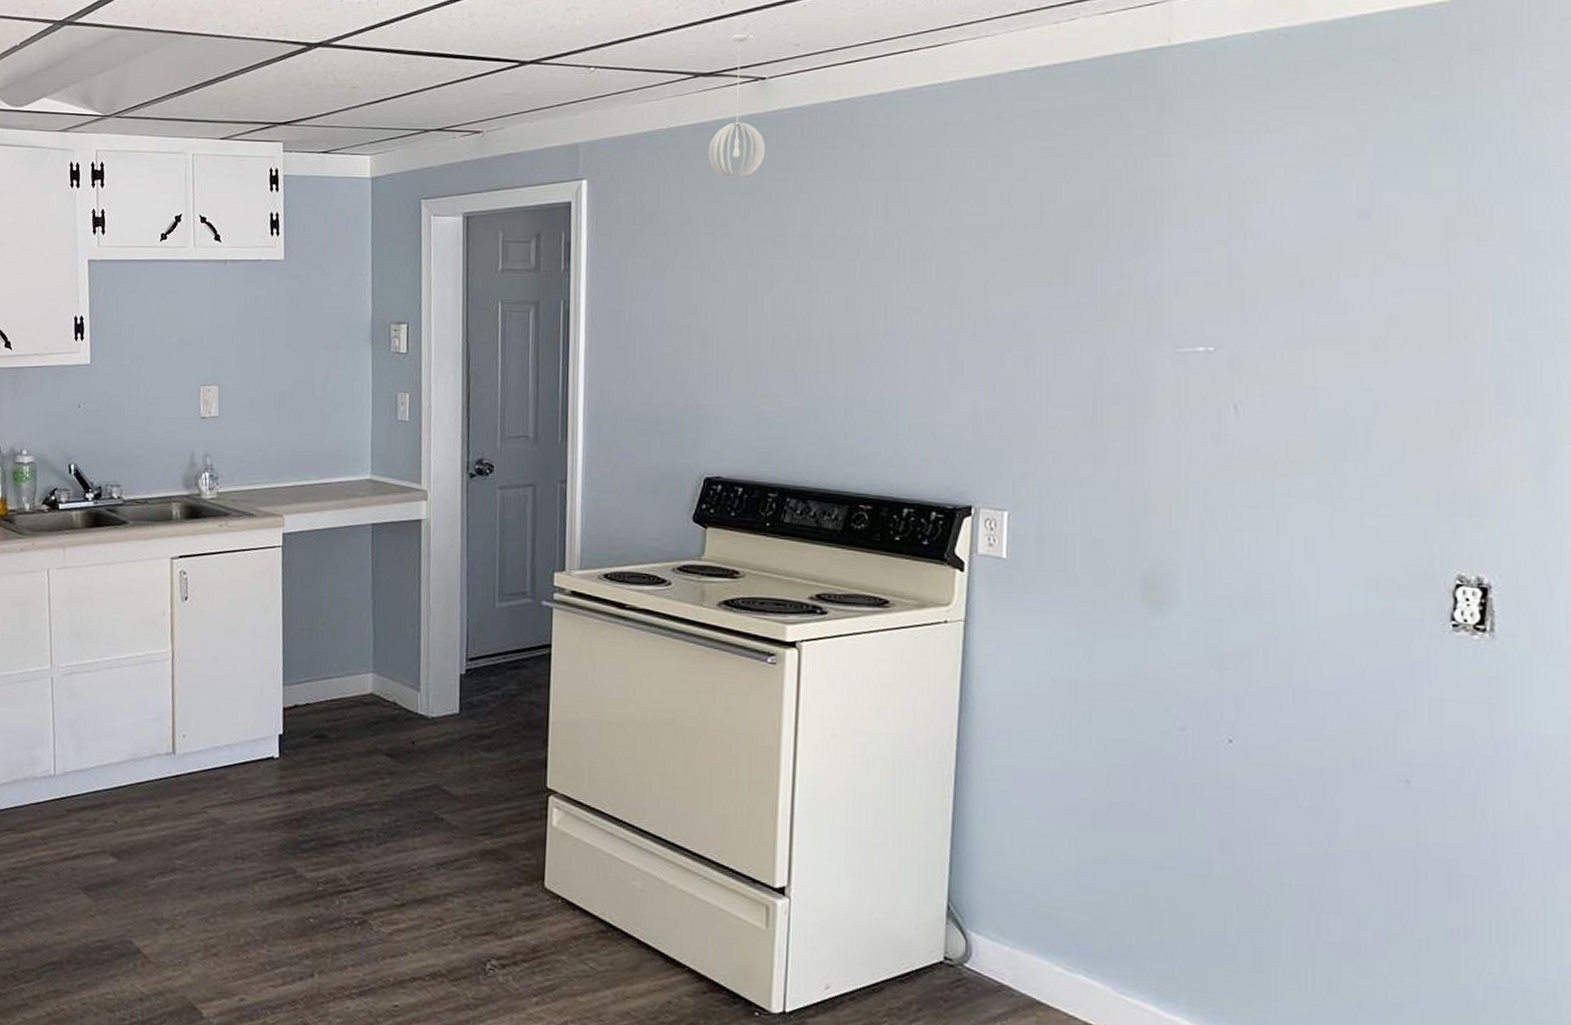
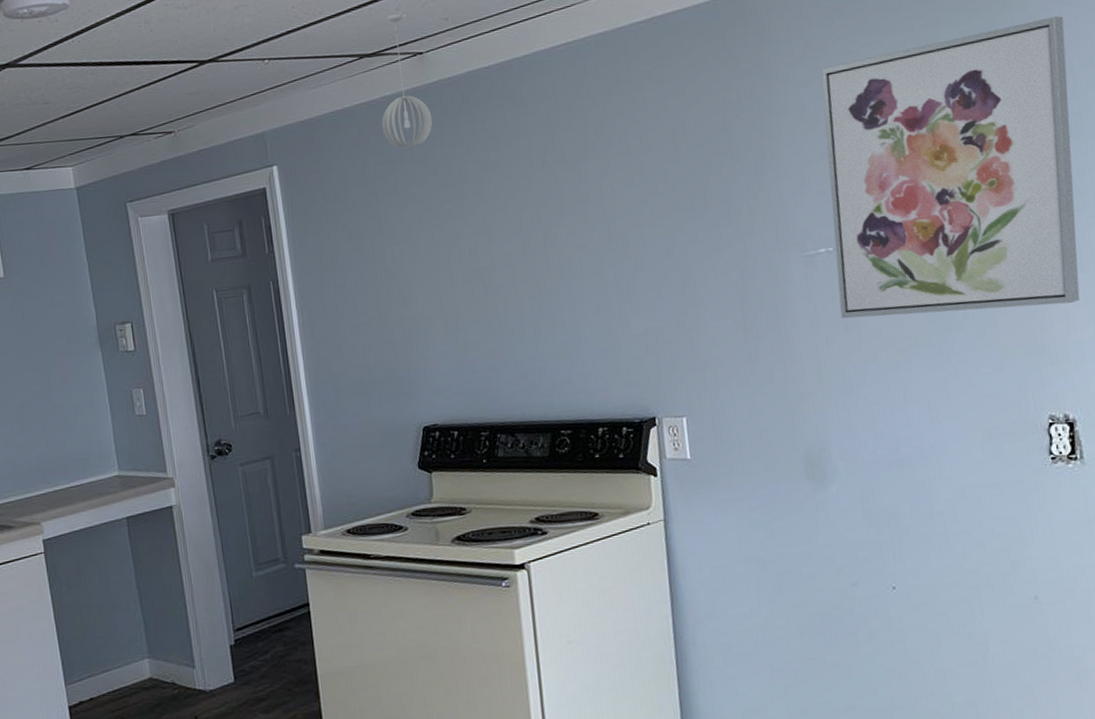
wall art: none [1212,117,1548,450] -> present [820,16,1080,319]

